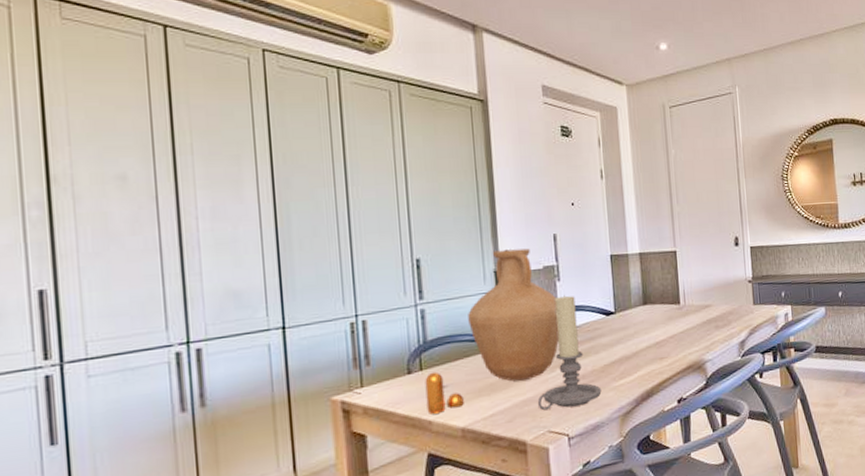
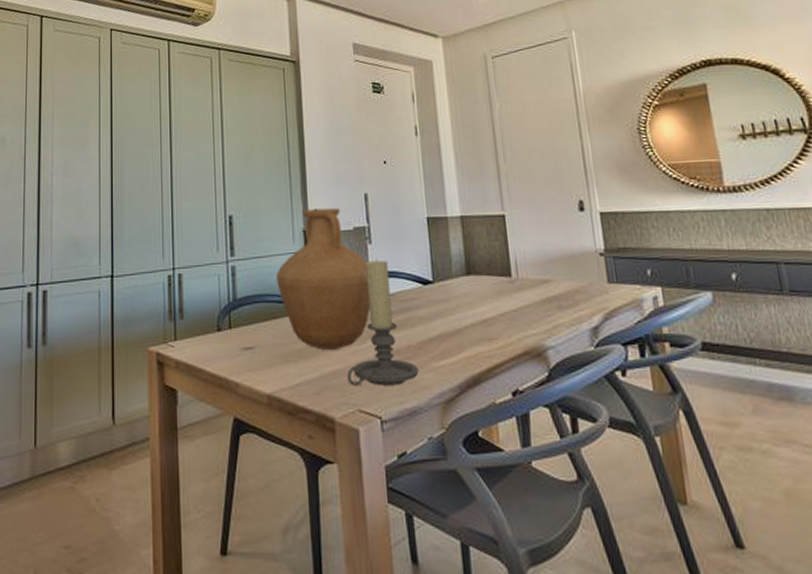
pepper shaker: present [425,371,464,414] -> none [233,331,271,376]

